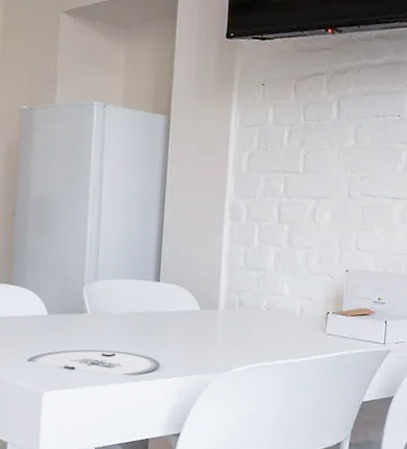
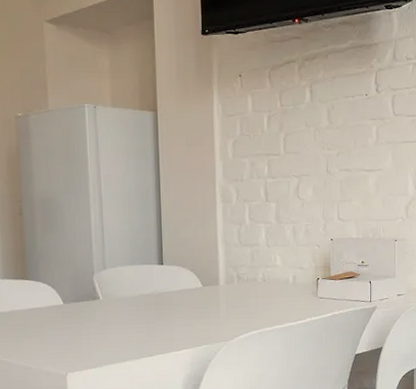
plate: present [27,349,161,376] -> none [49,330,172,352]

